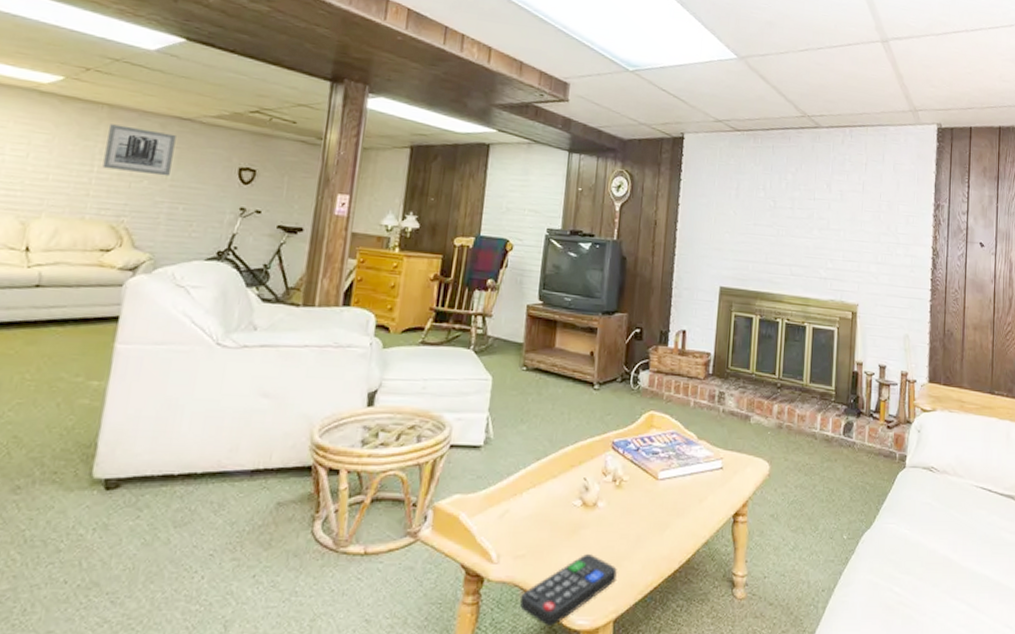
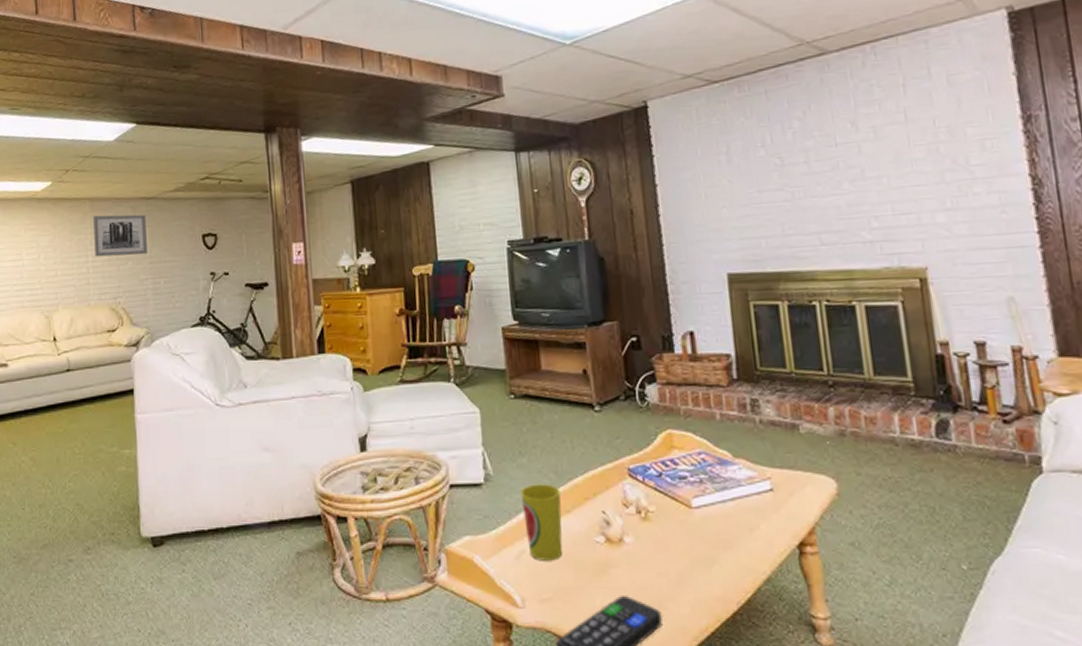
cup: none [512,450,552,521] -> present [520,484,563,561]

